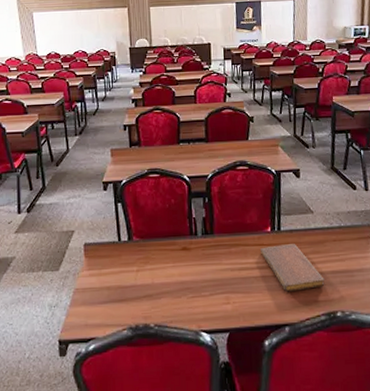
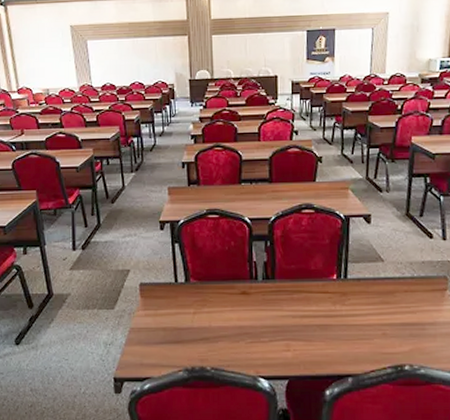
notebook: present [260,244,325,292] -> none [325,293,393,342]

